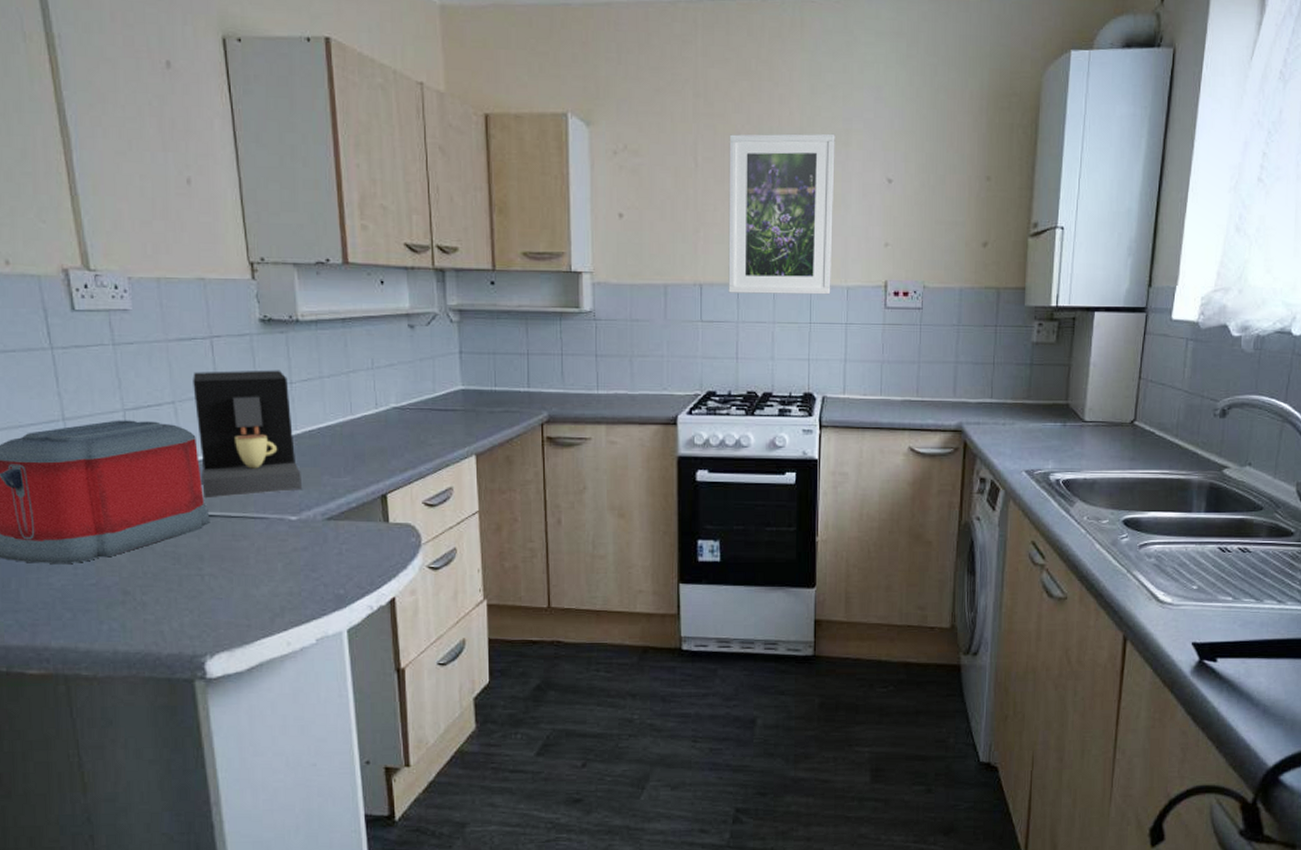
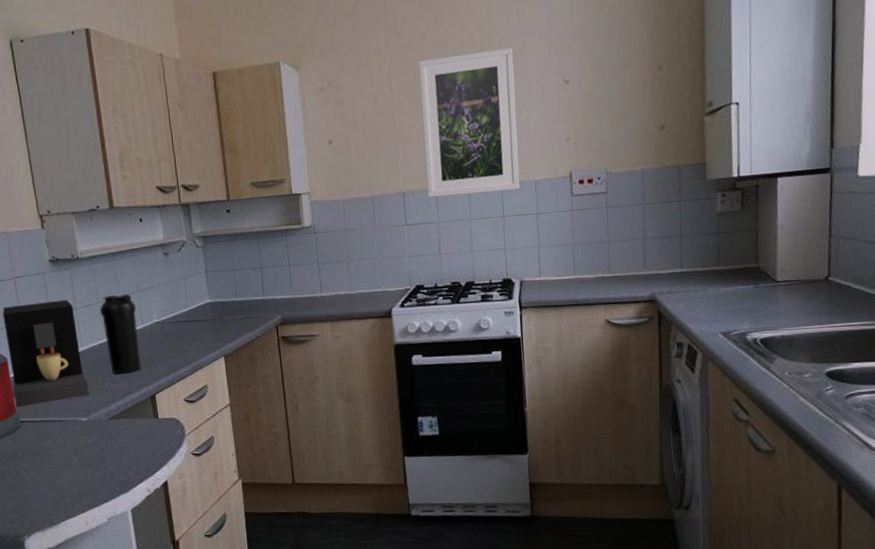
water bottle: none [322,370,371,466] -> present [99,294,141,374]

